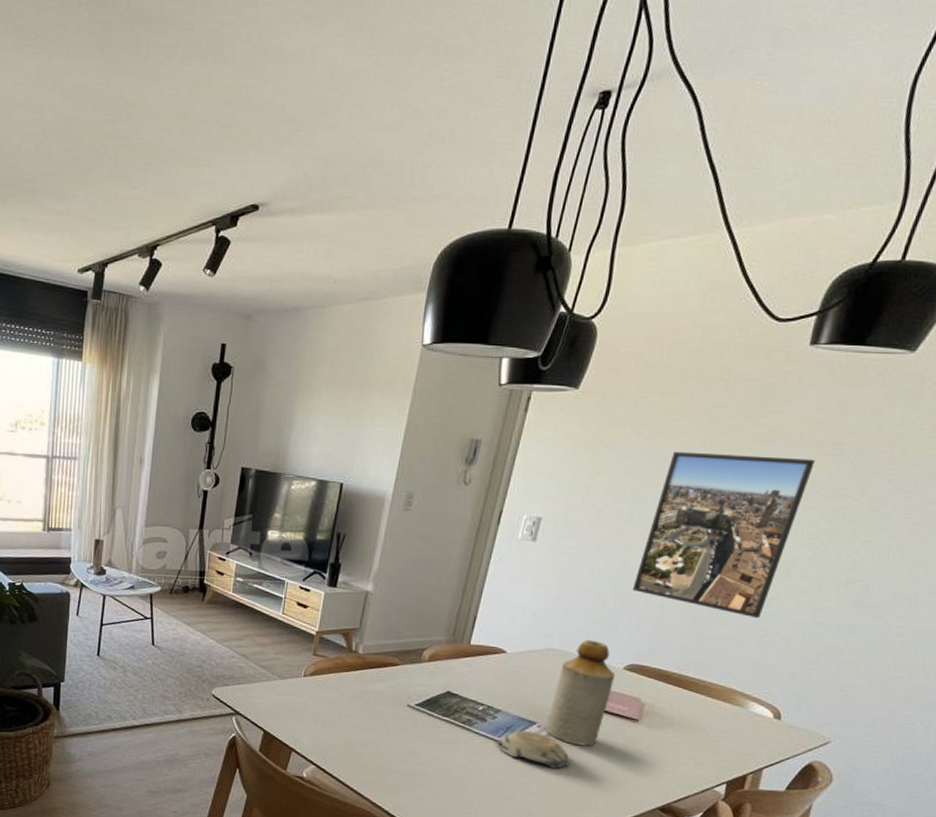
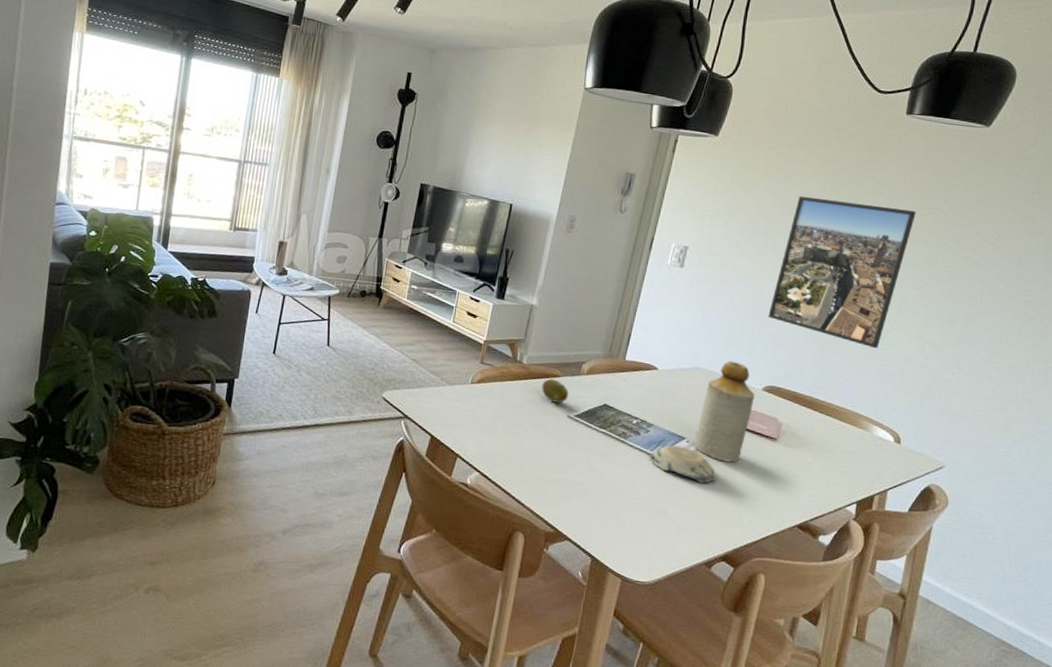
fruit: none [379,667,409,693] -> present [541,378,569,403]

